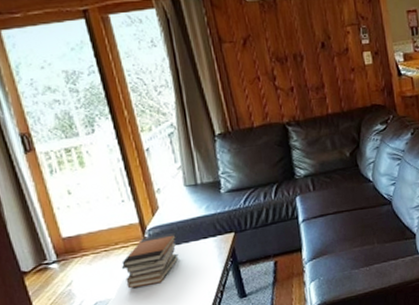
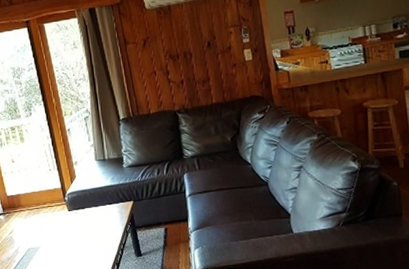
book stack: present [121,232,179,289] -> none [47,197,90,240]

